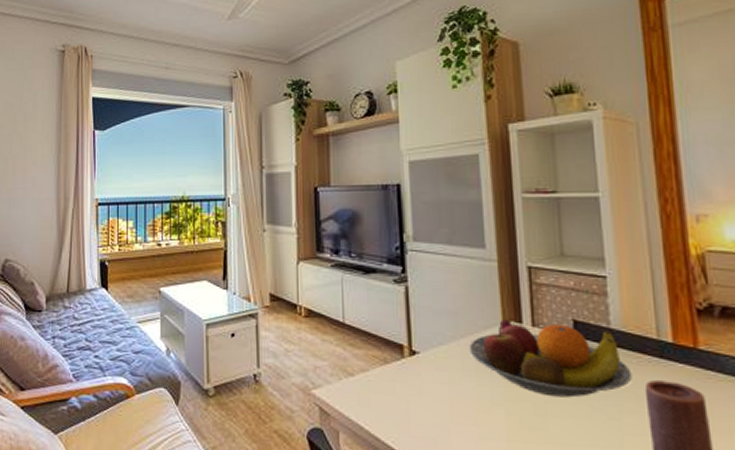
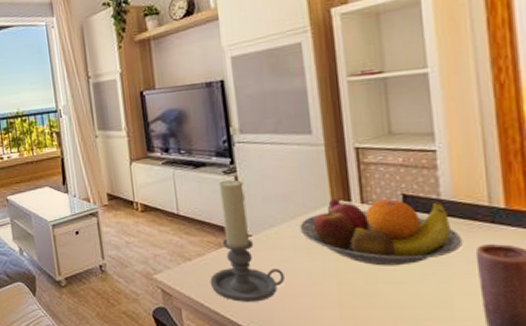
candle holder: none [372,289,451,429] -> present [209,179,285,302]

